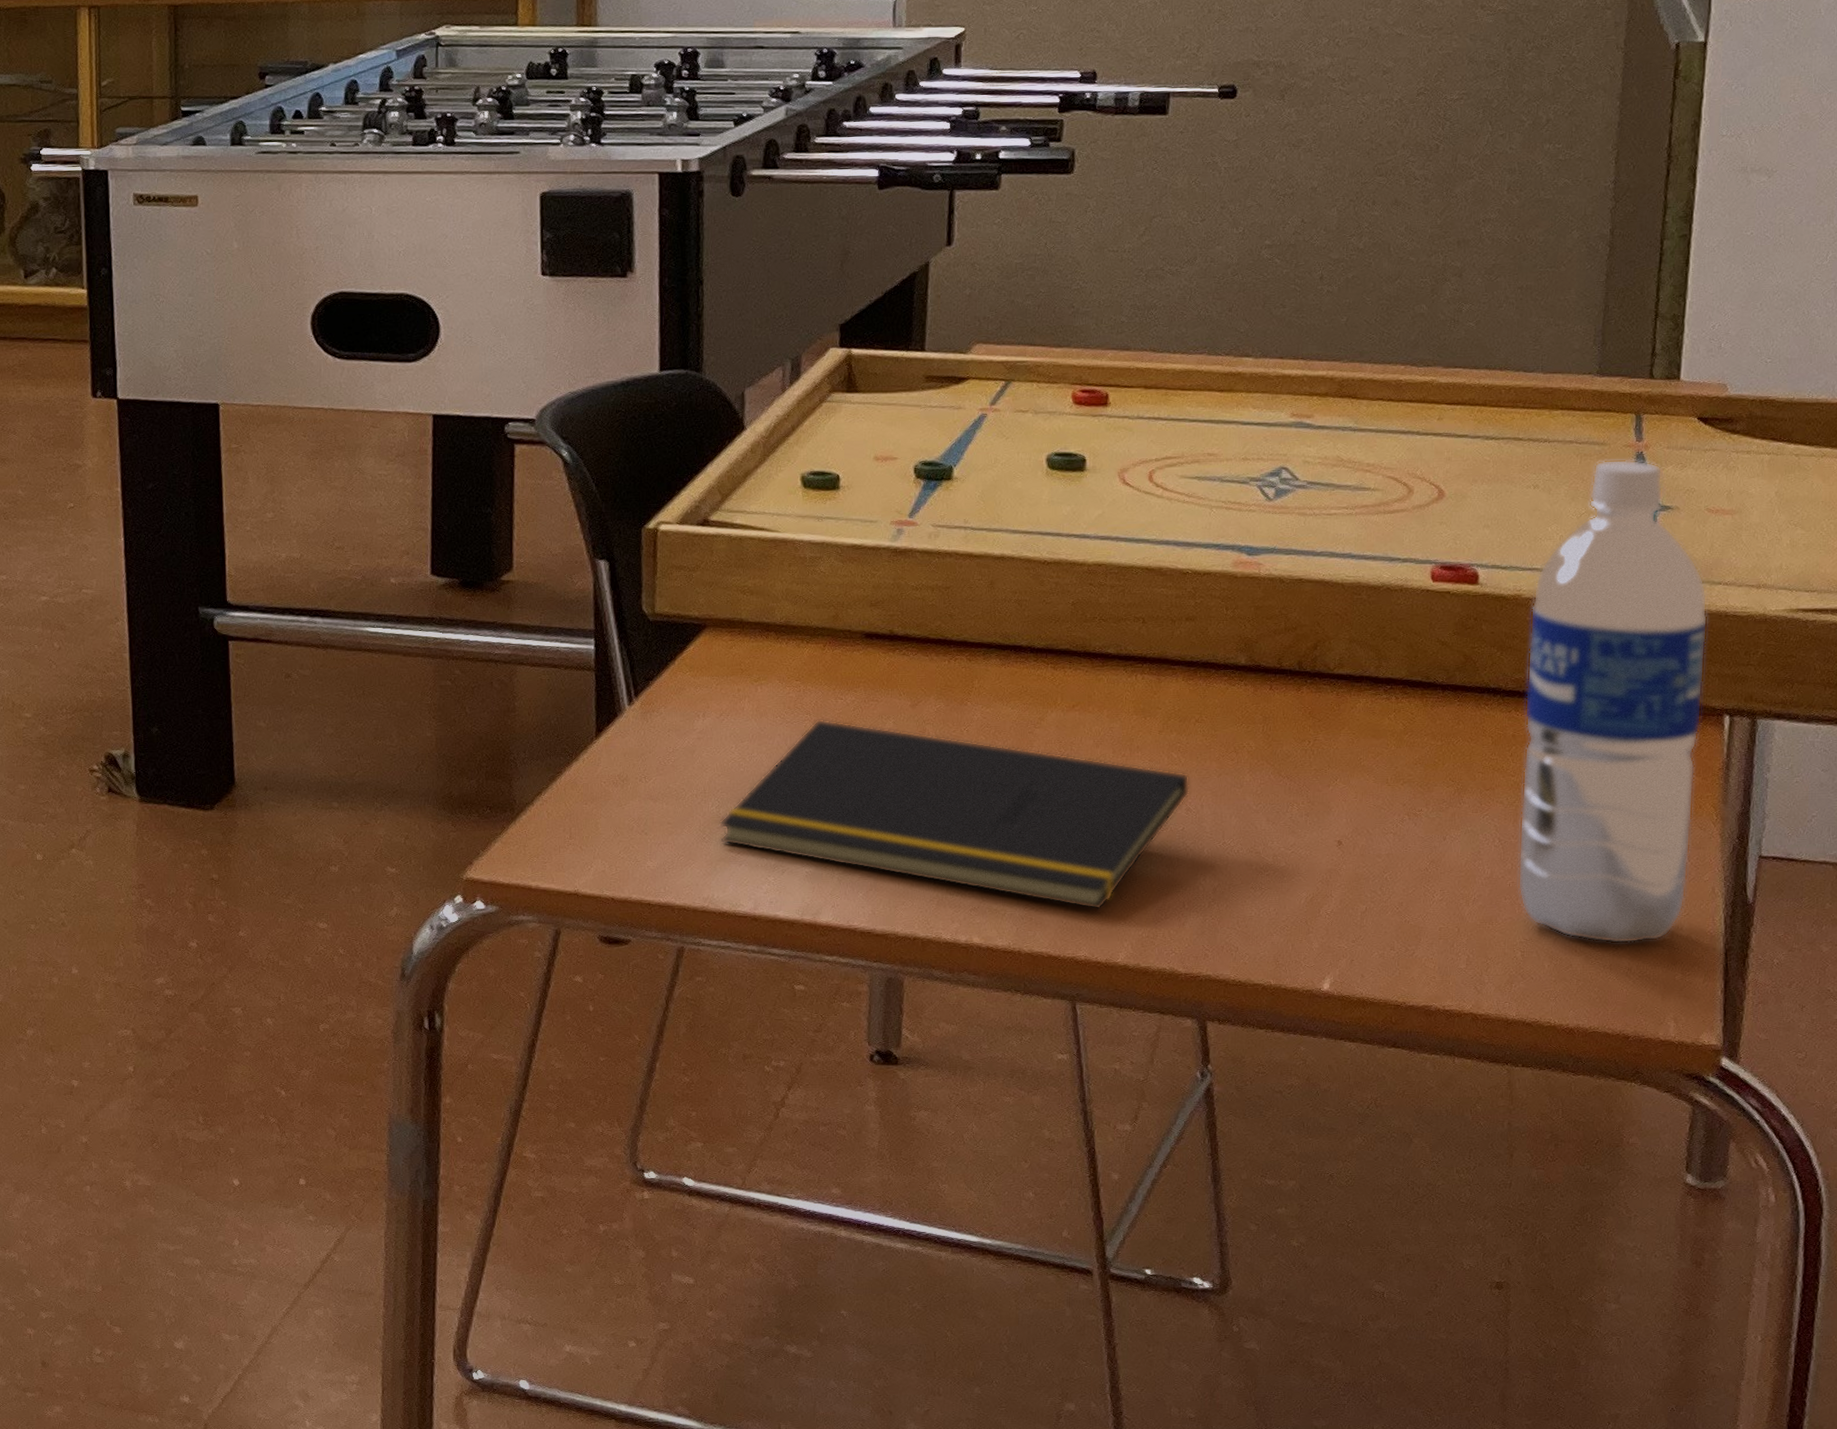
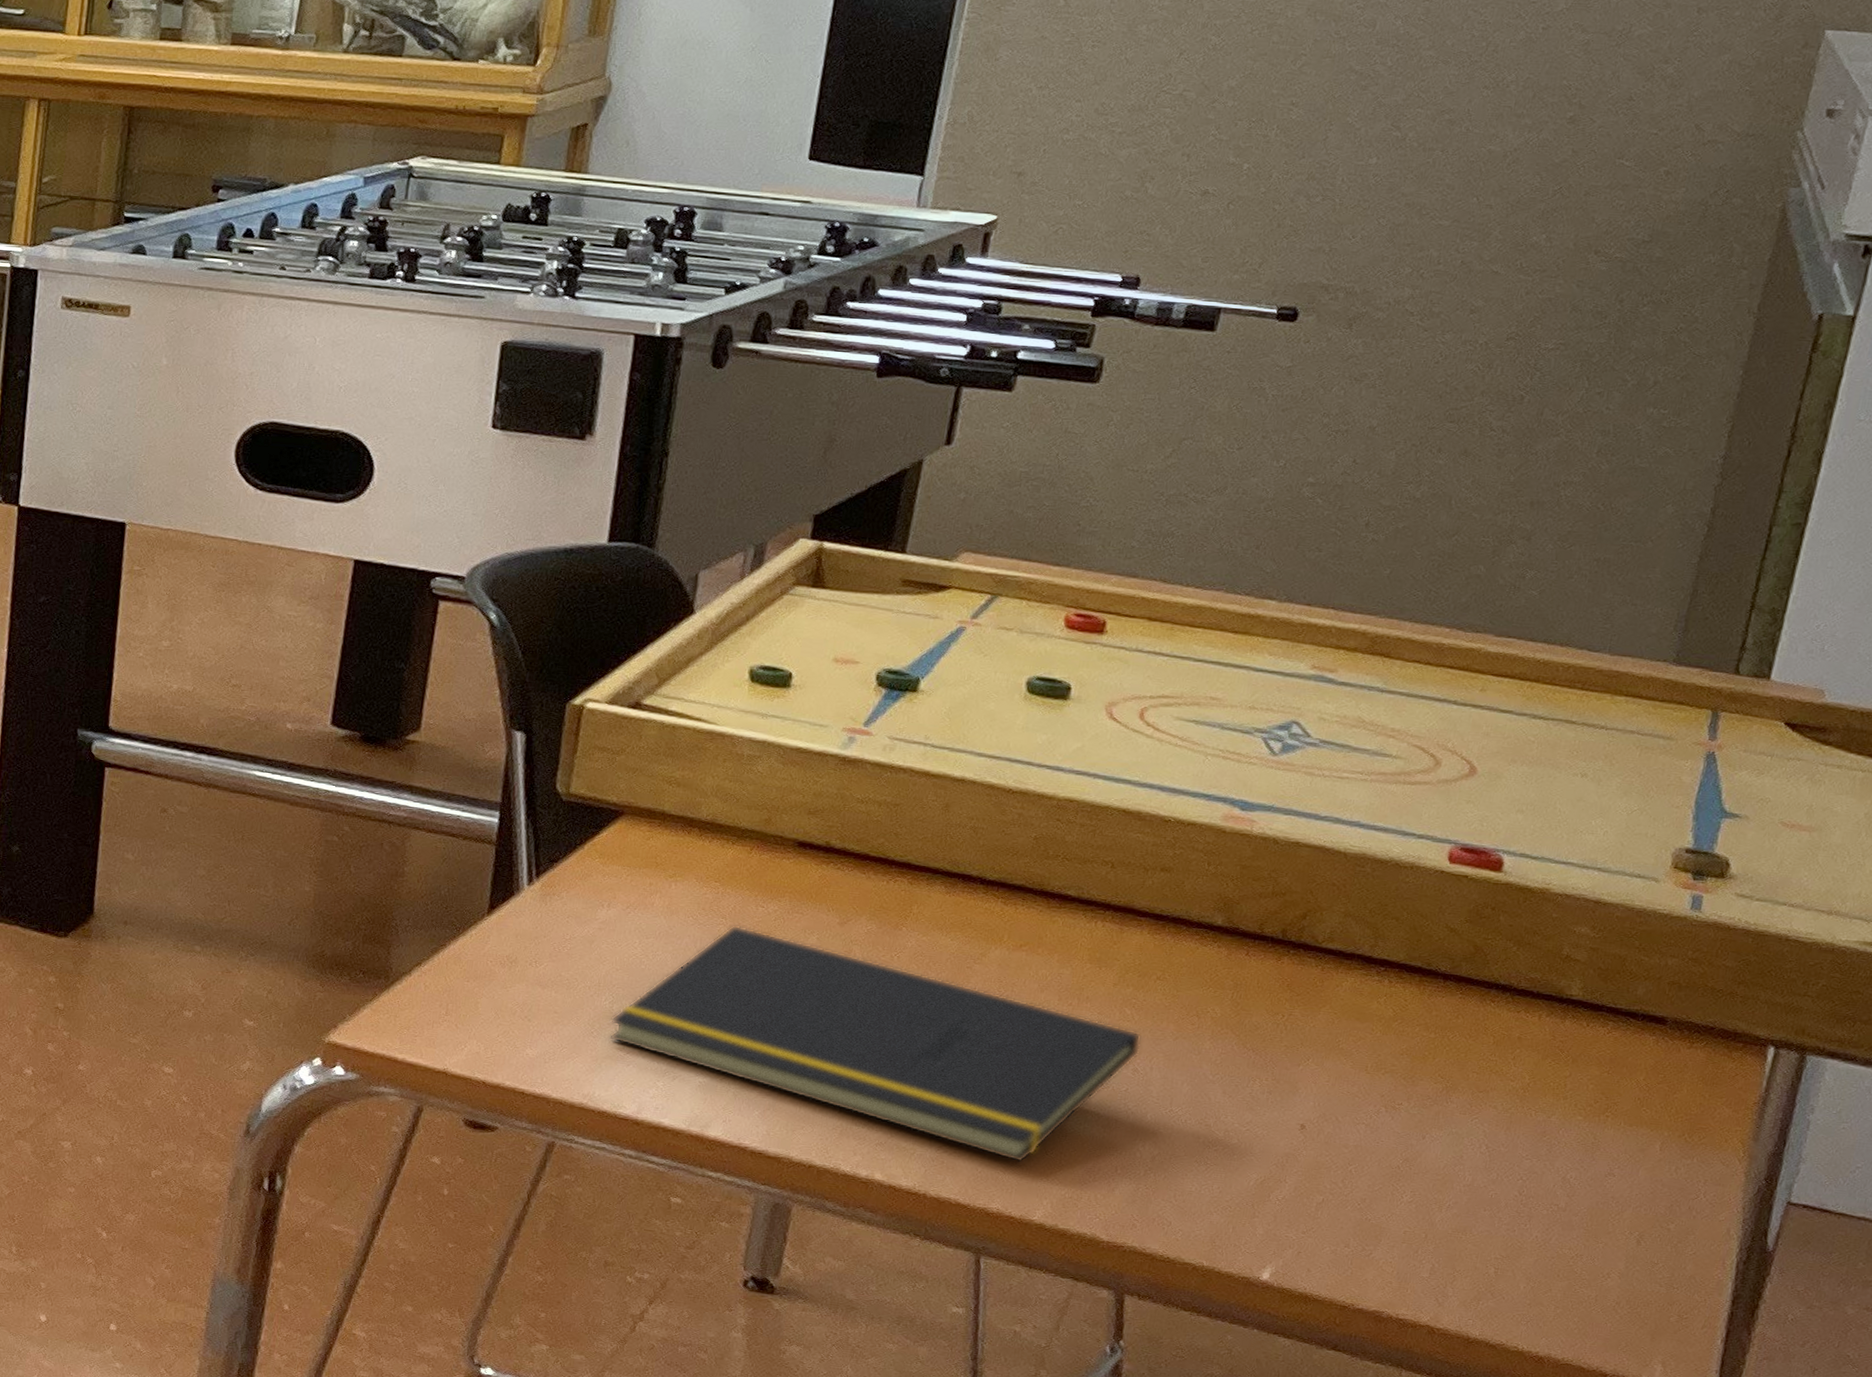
water bottle: present [1517,459,1708,944] -> none [1500,755,1768,1277]

